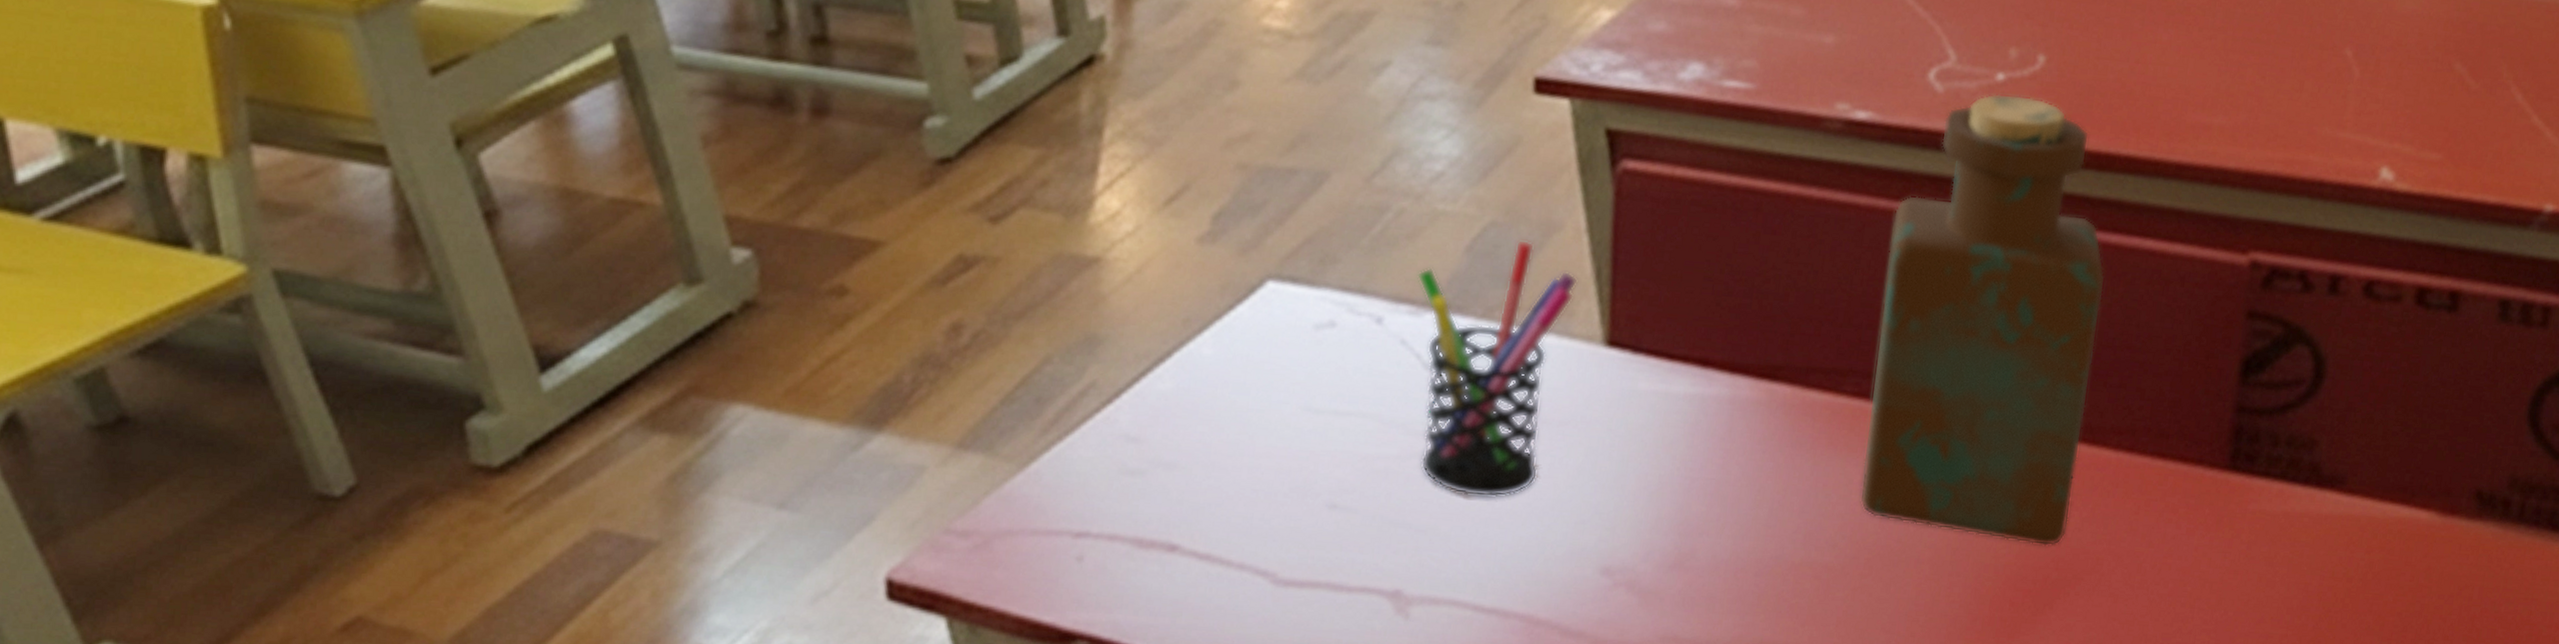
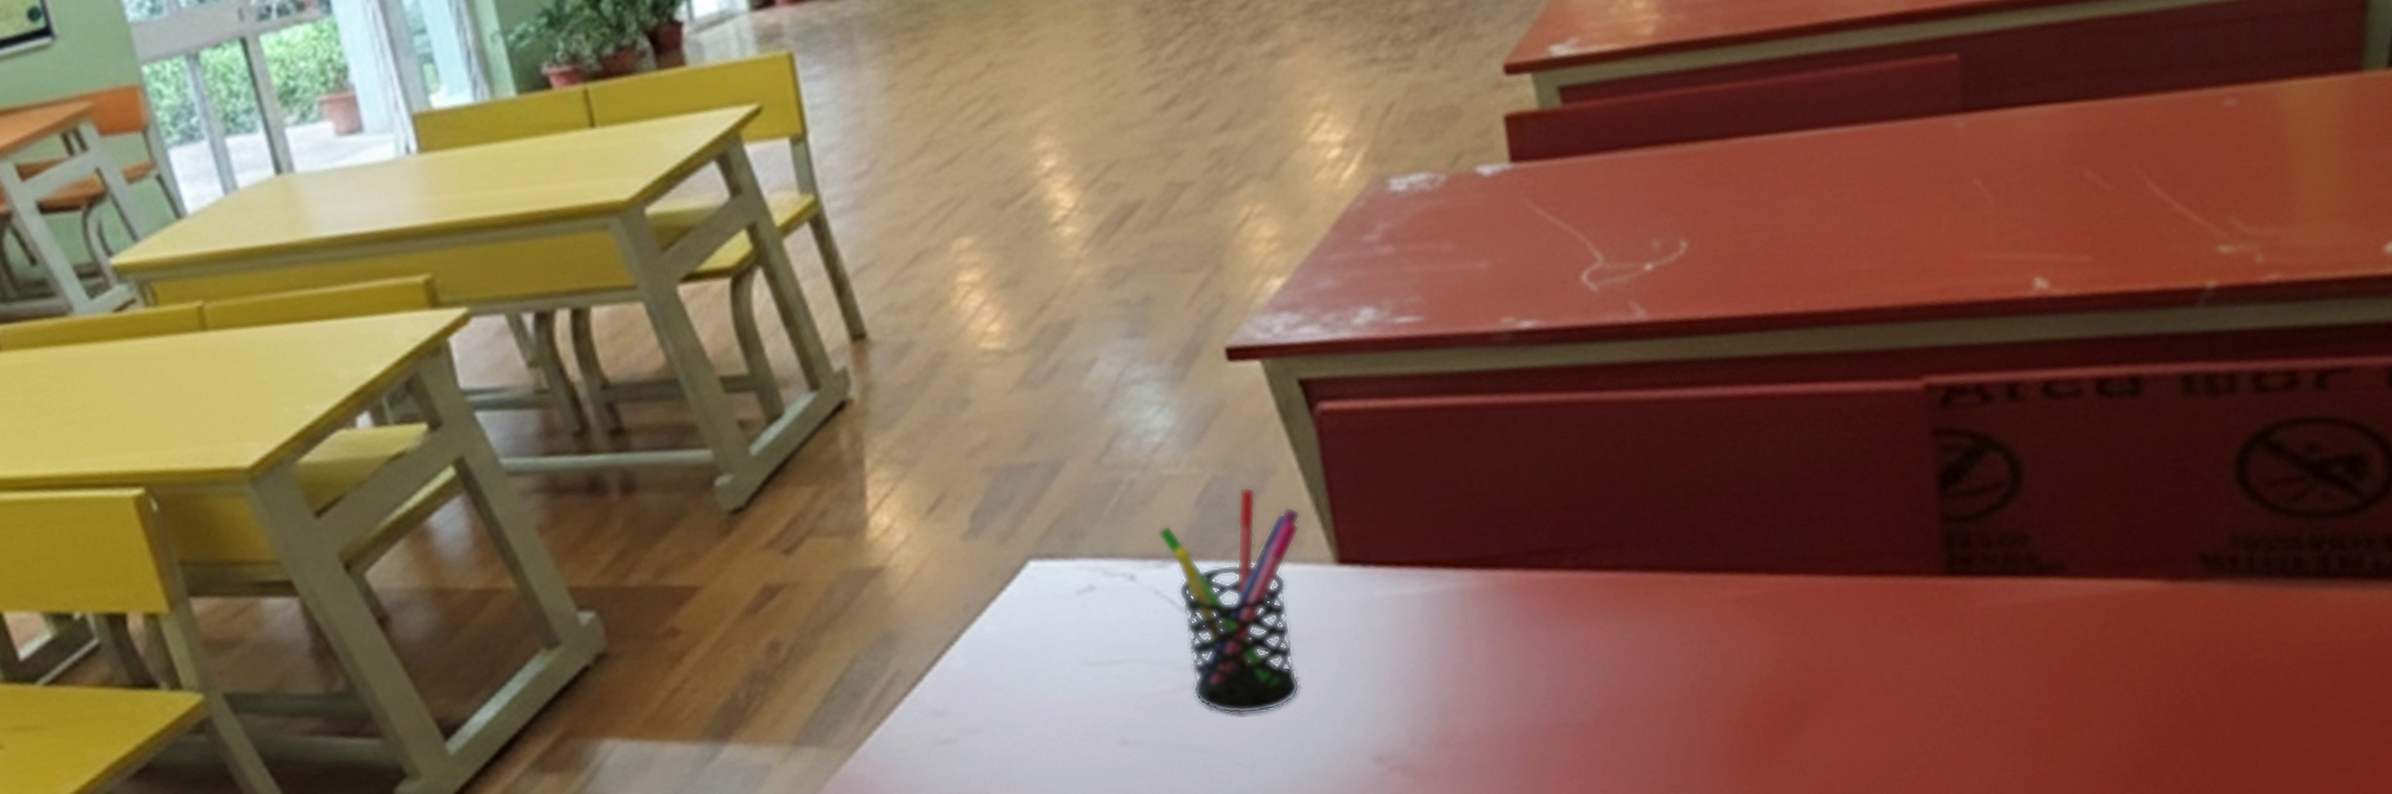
bottle: present [1859,93,2106,547] -> none [1575,278,1803,673]

